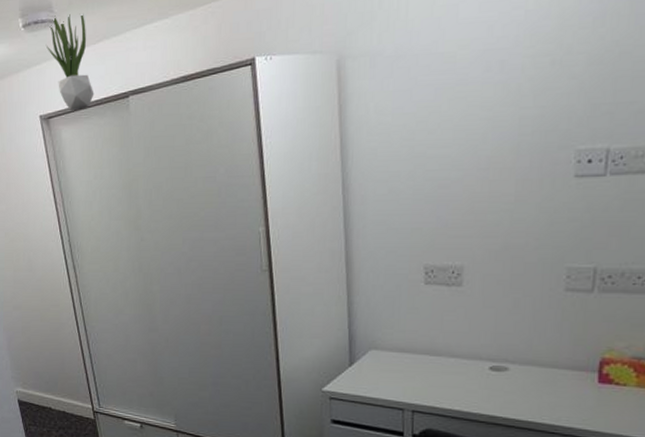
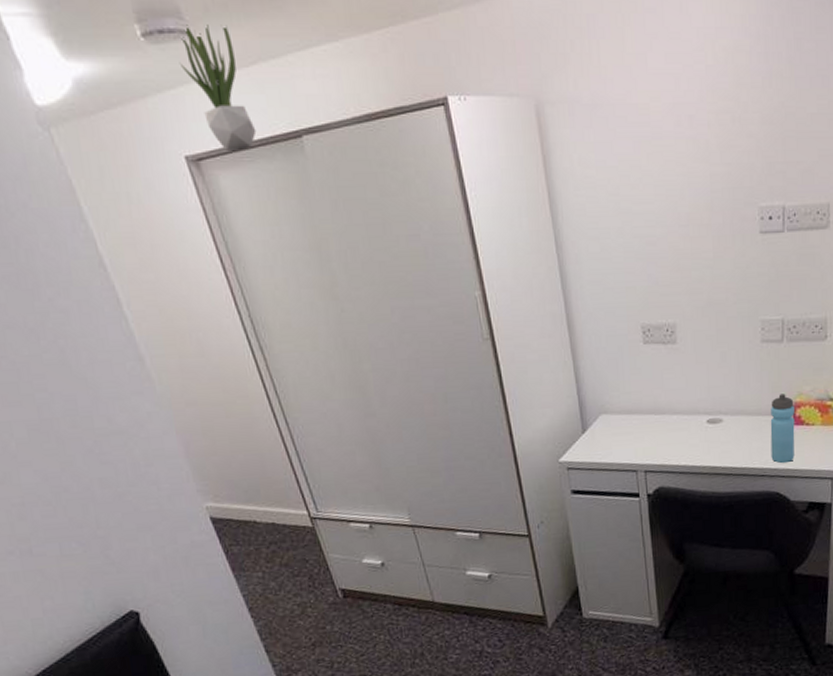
water bottle: none [565,347,602,424] -> present [770,393,795,464]

